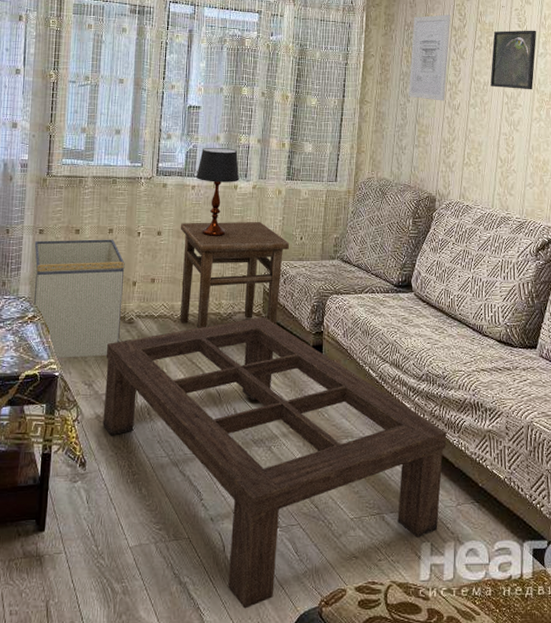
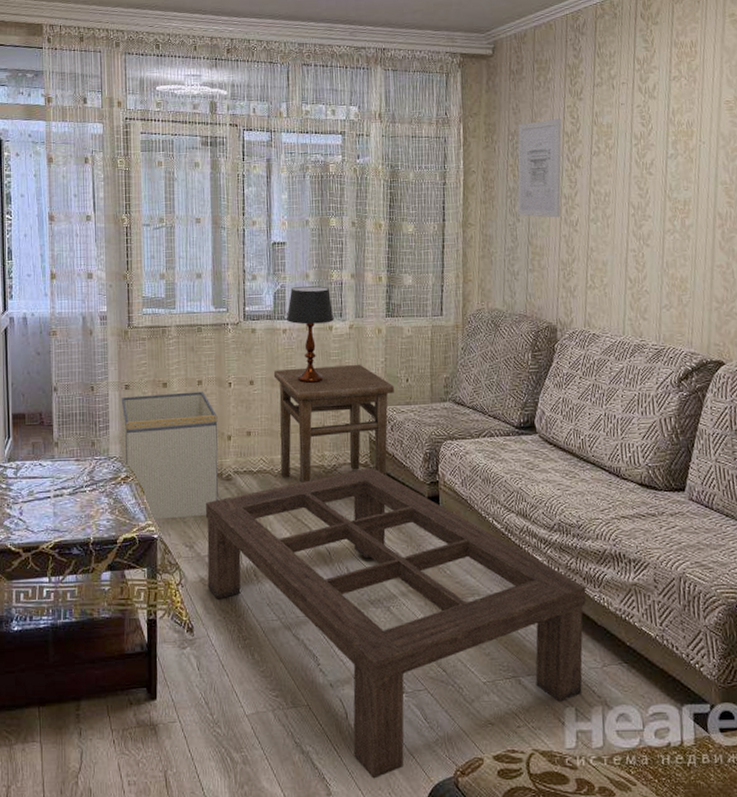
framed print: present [490,30,537,90] -> none [612,128,665,198]

